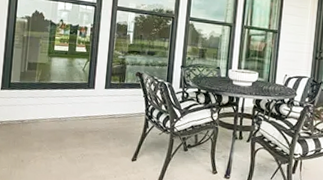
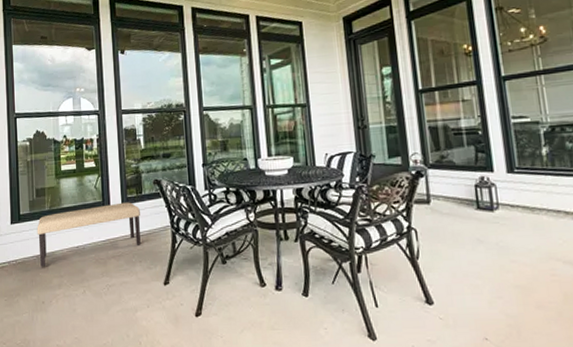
bench: none [24,86,121,131] -> present [37,202,141,267]

